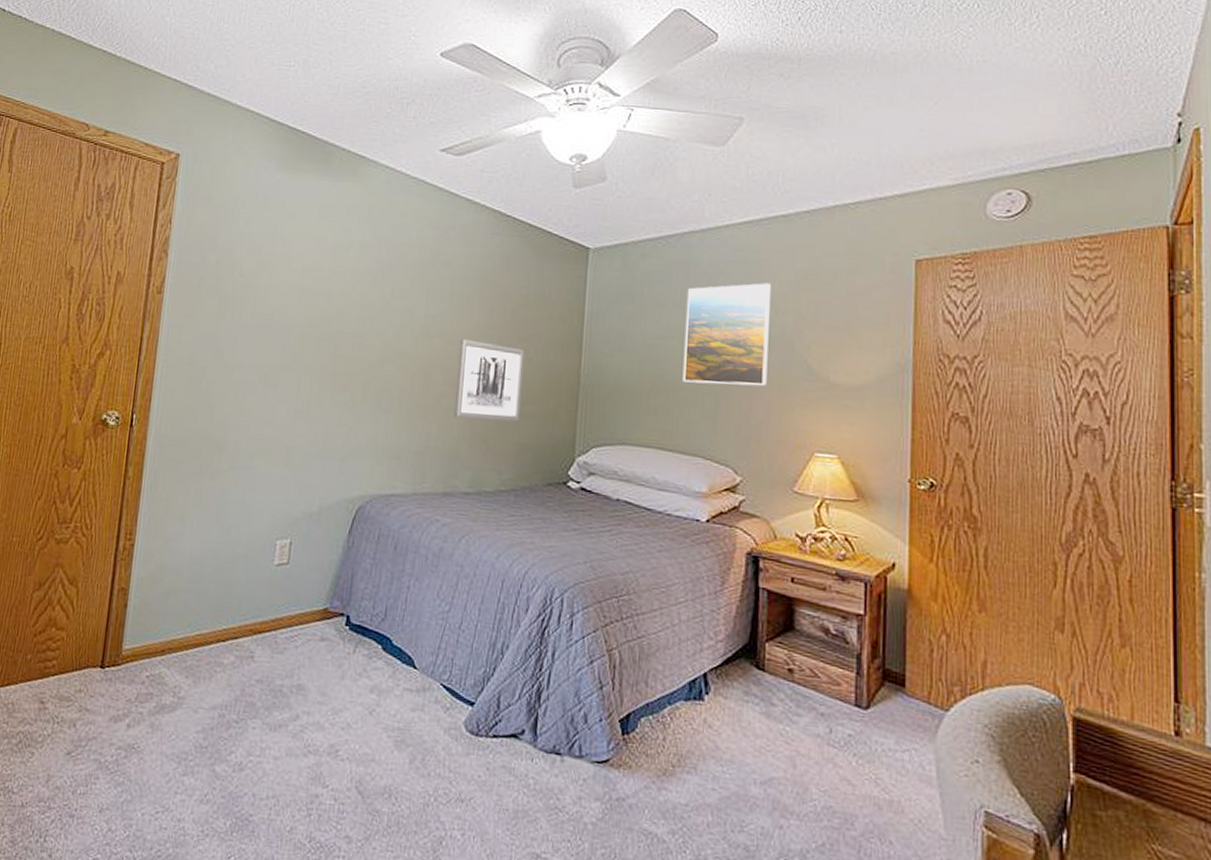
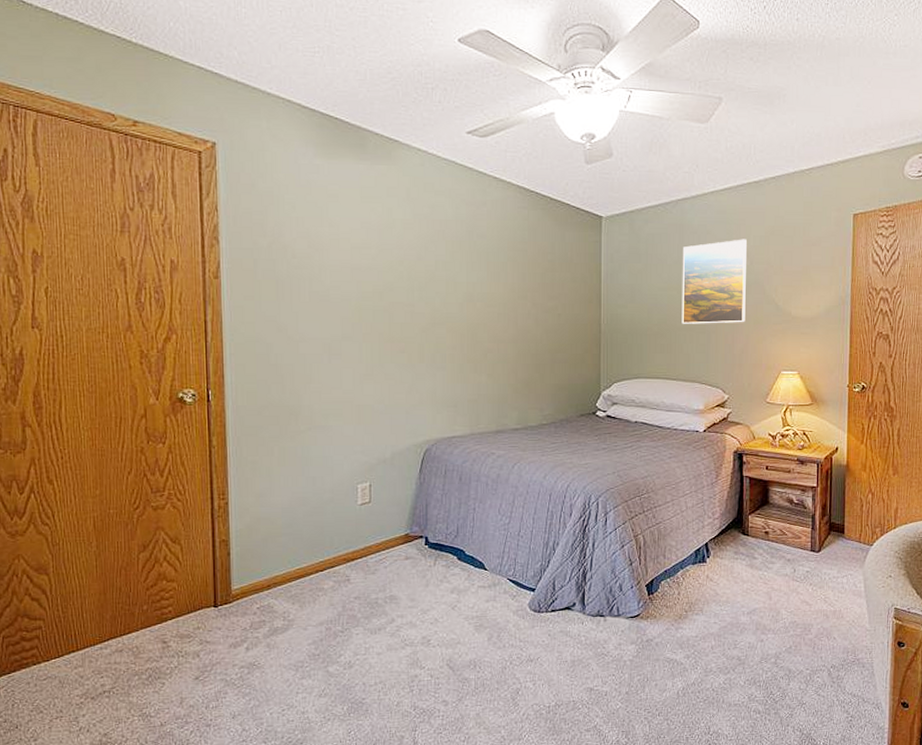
wall art: present [453,339,525,422] -> none [499,301,554,369]

